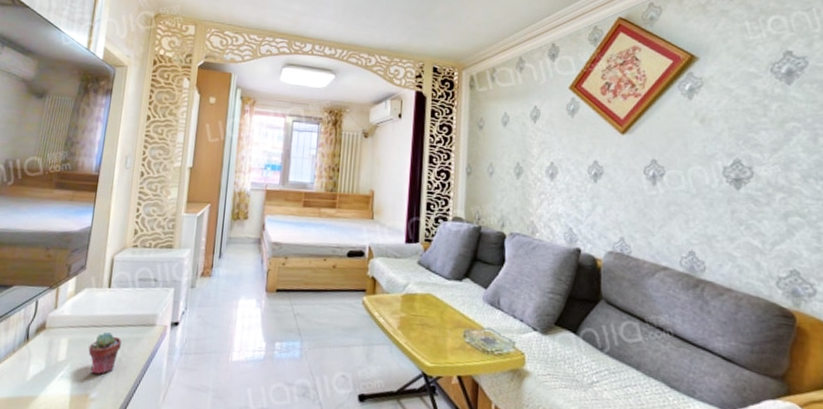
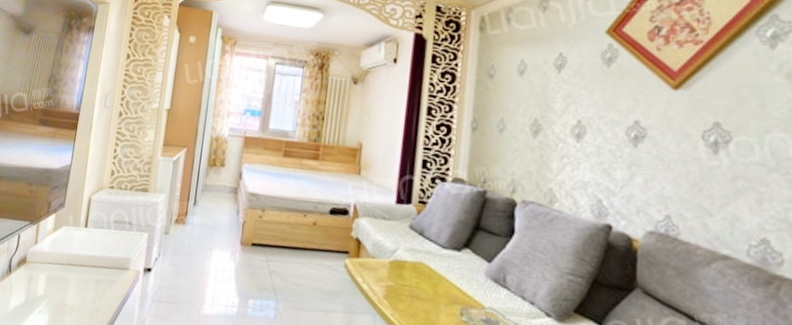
potted succulent: present [88,332,122,375] -> none [64,271,97,314]

